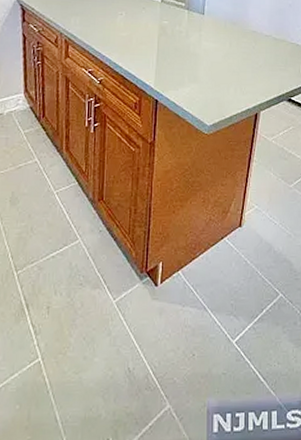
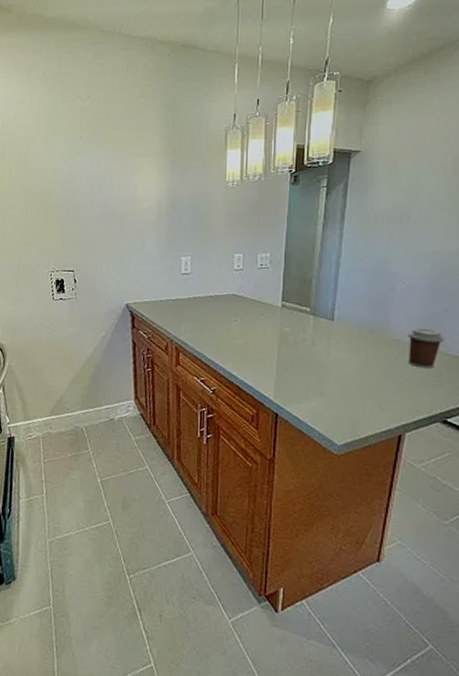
coffee cup: none [262,21,288,56] -> present [408,328,444,369]

